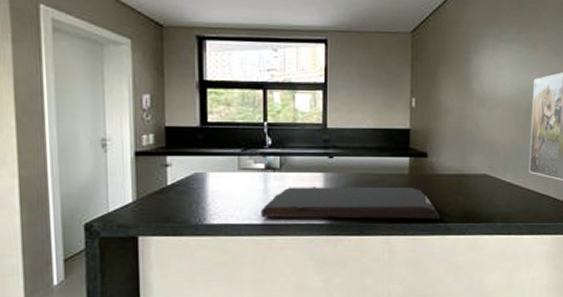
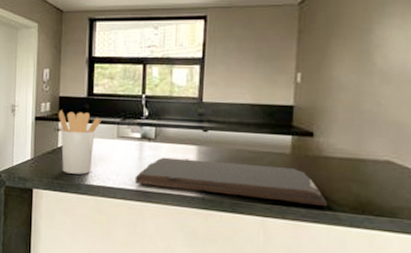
utensil holder: none [165,142,219,214] -> present [58,110,101,175]

